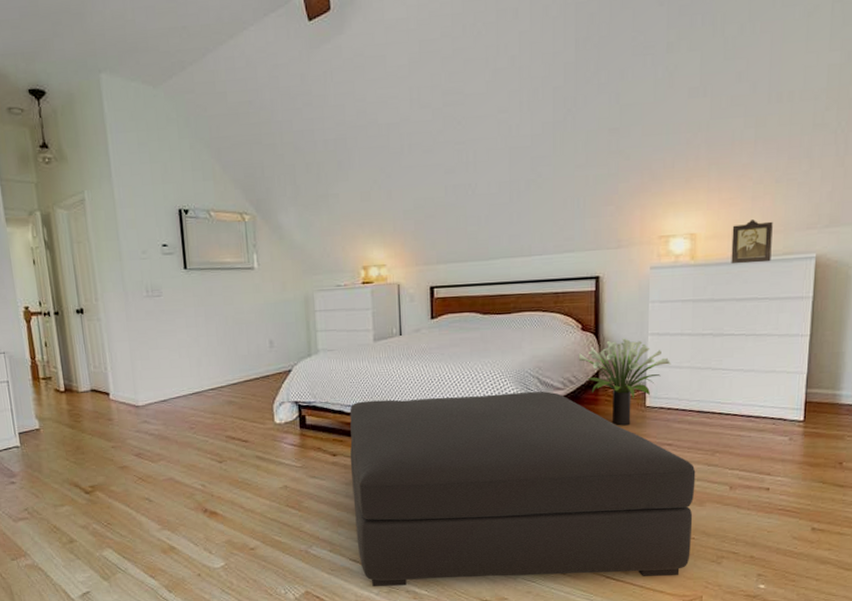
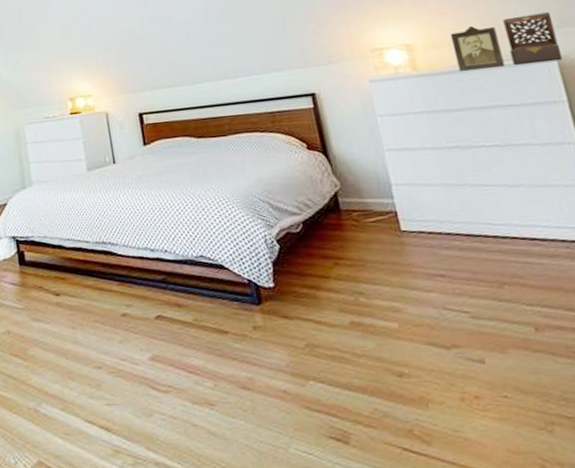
ottoman: present [350,391,696,586] -> none [69,217,509,456]
potted plant: present [578,338,672,426] -> none [309,155,420,255]
jewelry box: none [778,211,824,261] -> present [503,12,563,66]

